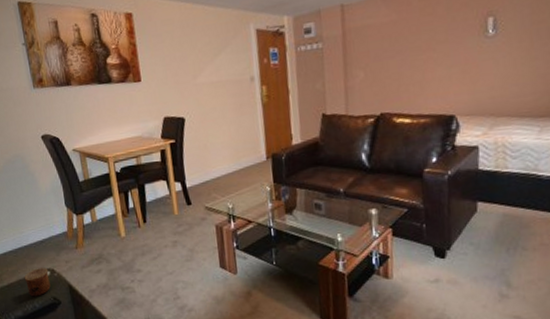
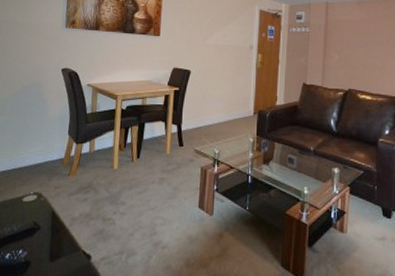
cup: present [24,267,51,297] -> none [9,191,36,220]

